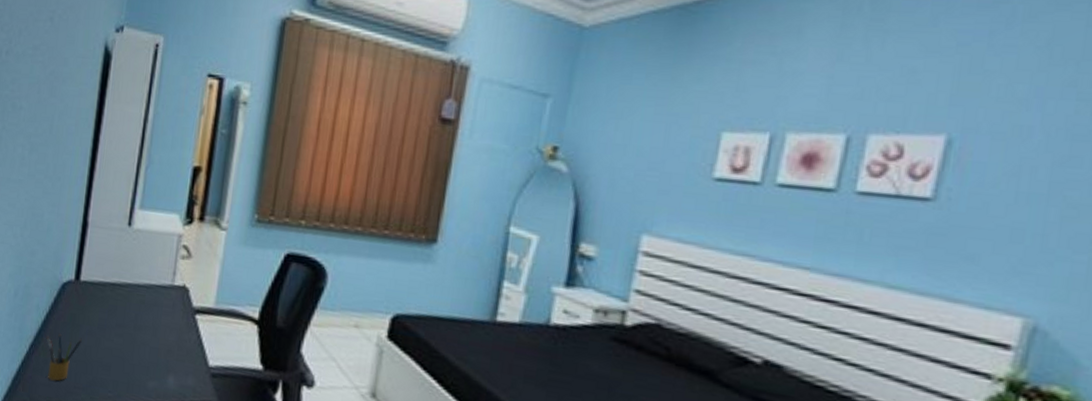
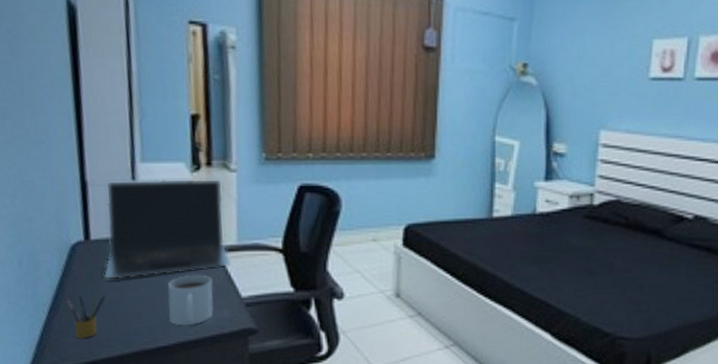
laptop: none [84,223,211,331] -> present [103,178,232,280]
mug: none [135,332,184,387] -> present [167,274,214,326]

